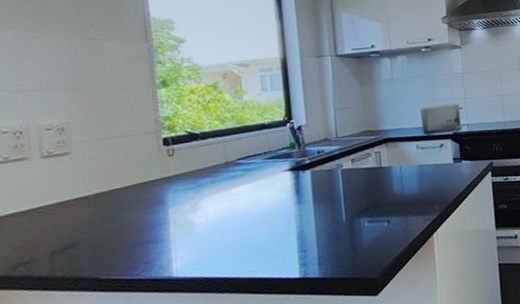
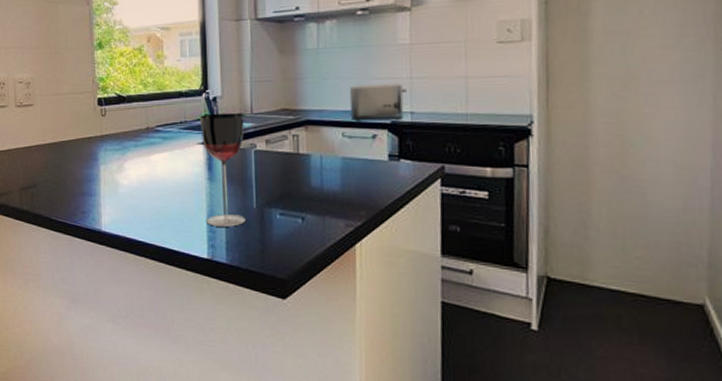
wineglass: none [285,138,337,246] -> present [200,112,247,227]

